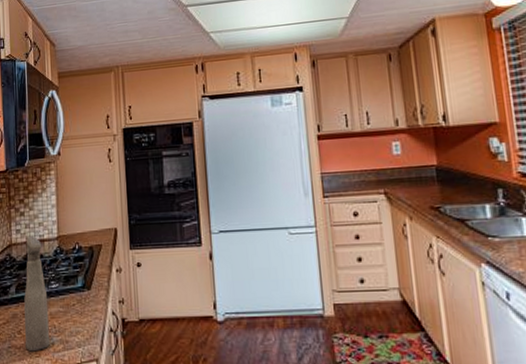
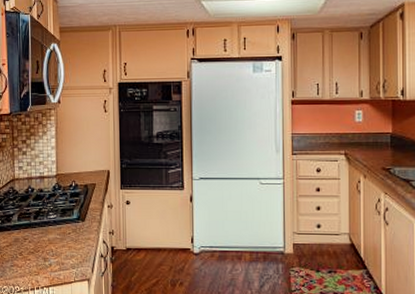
spray bottle: present [24,235,50,352] -> none [25,172,48,271]

